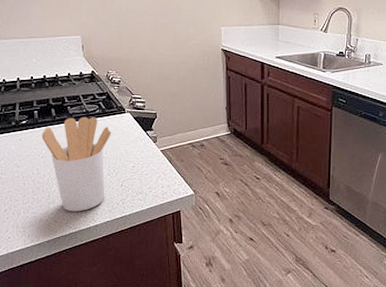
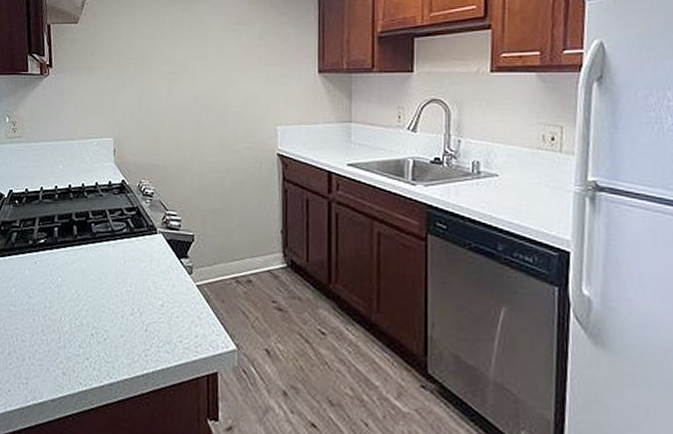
utensil holder: present [42,116,112,212] -> none [59,236,140,363]

